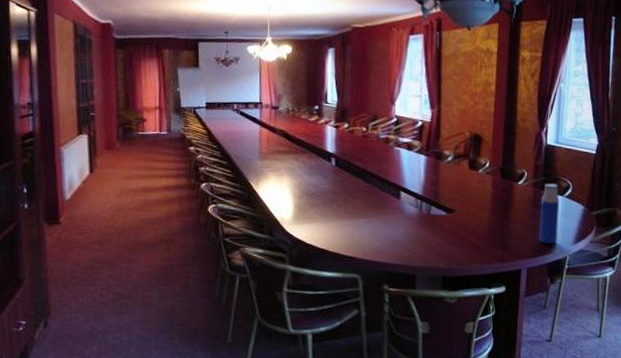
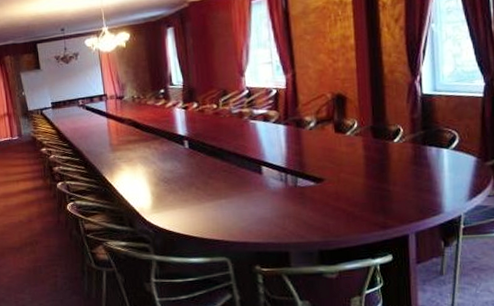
water bottle: present [538,184,560,244] -> none [423,136,449,204]

